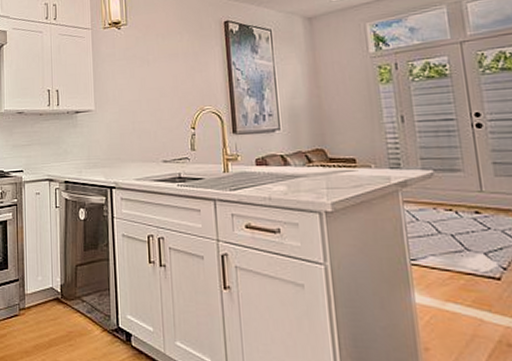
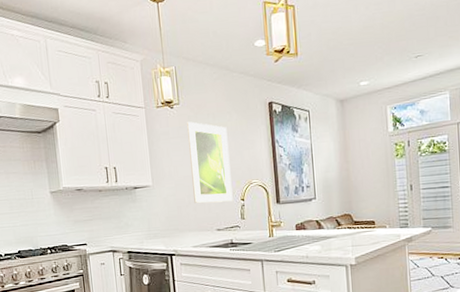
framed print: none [134,42,182,131] -> present [187,121,233,204]

